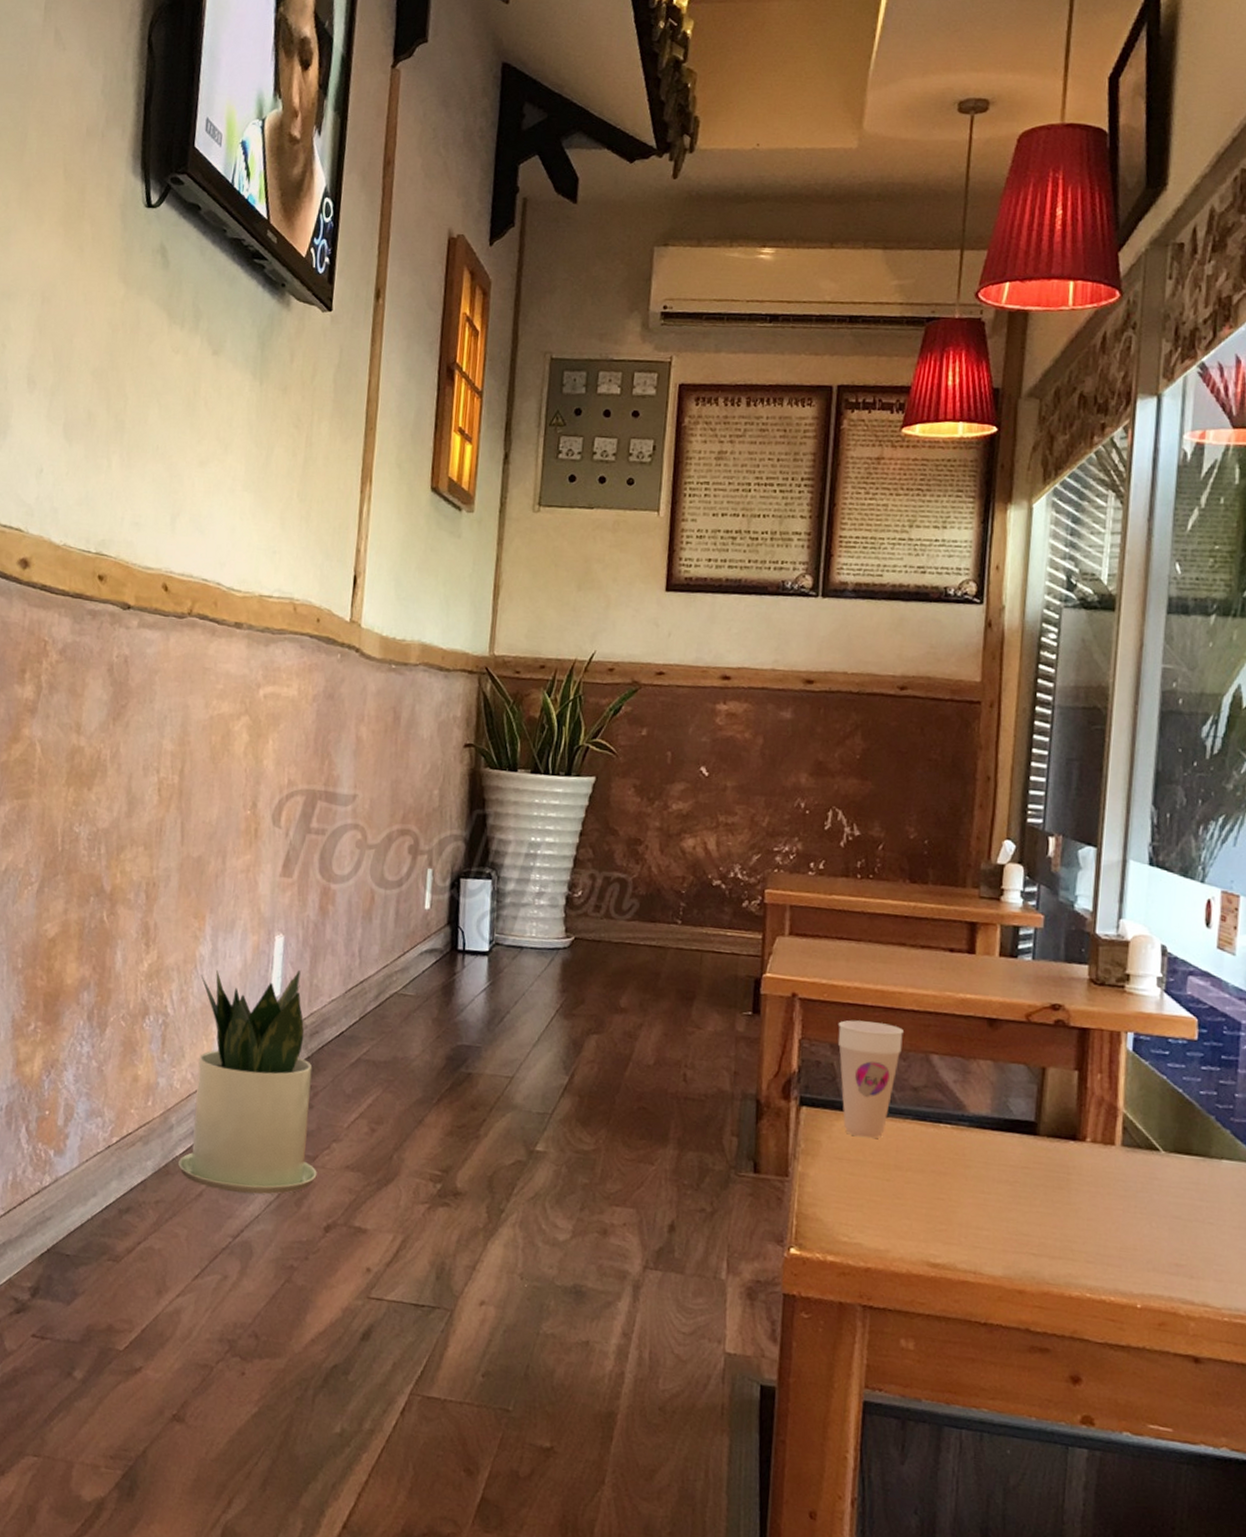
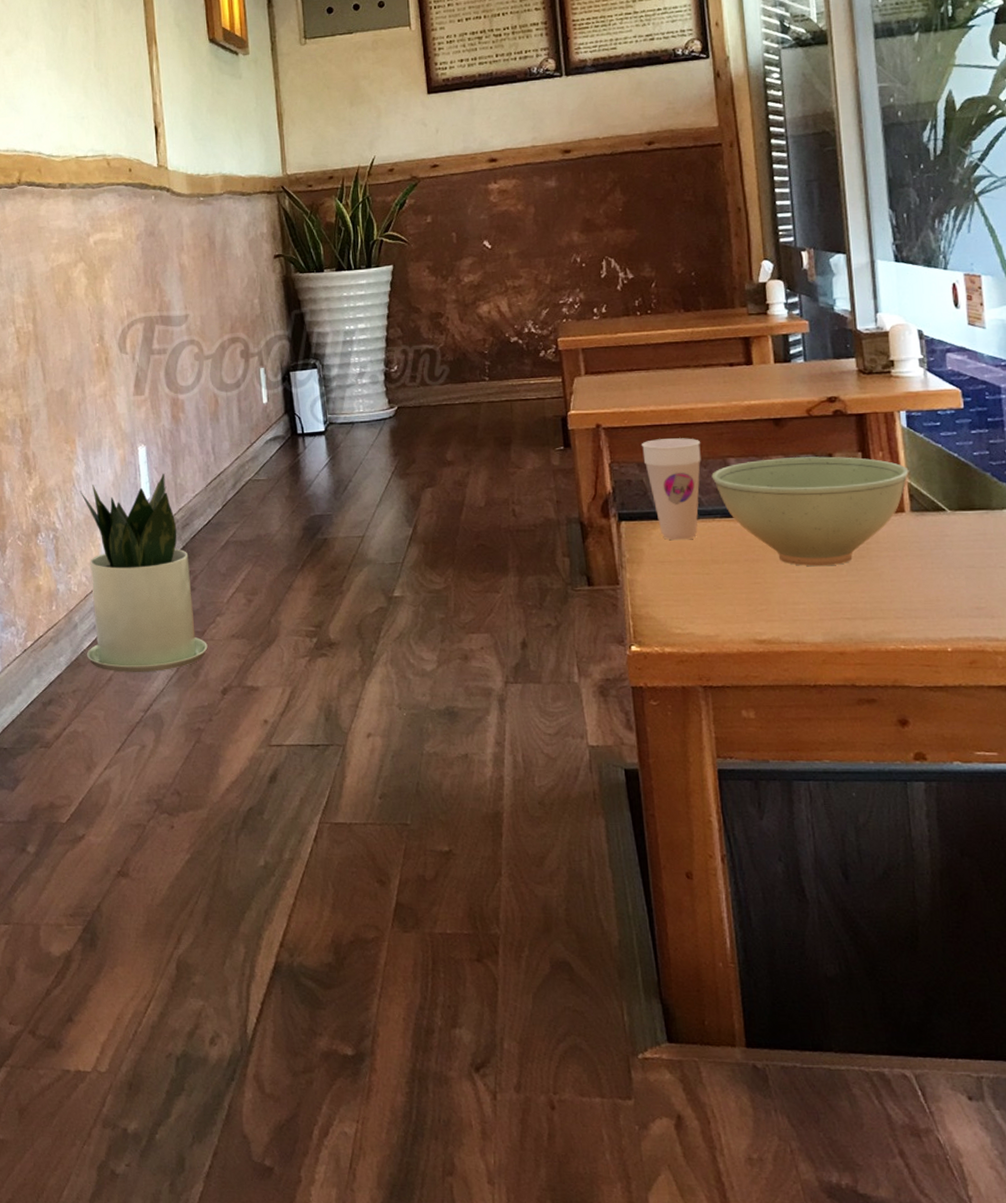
bowl: none [910,1061,1127,1193] -> present [711,456,909,567]

